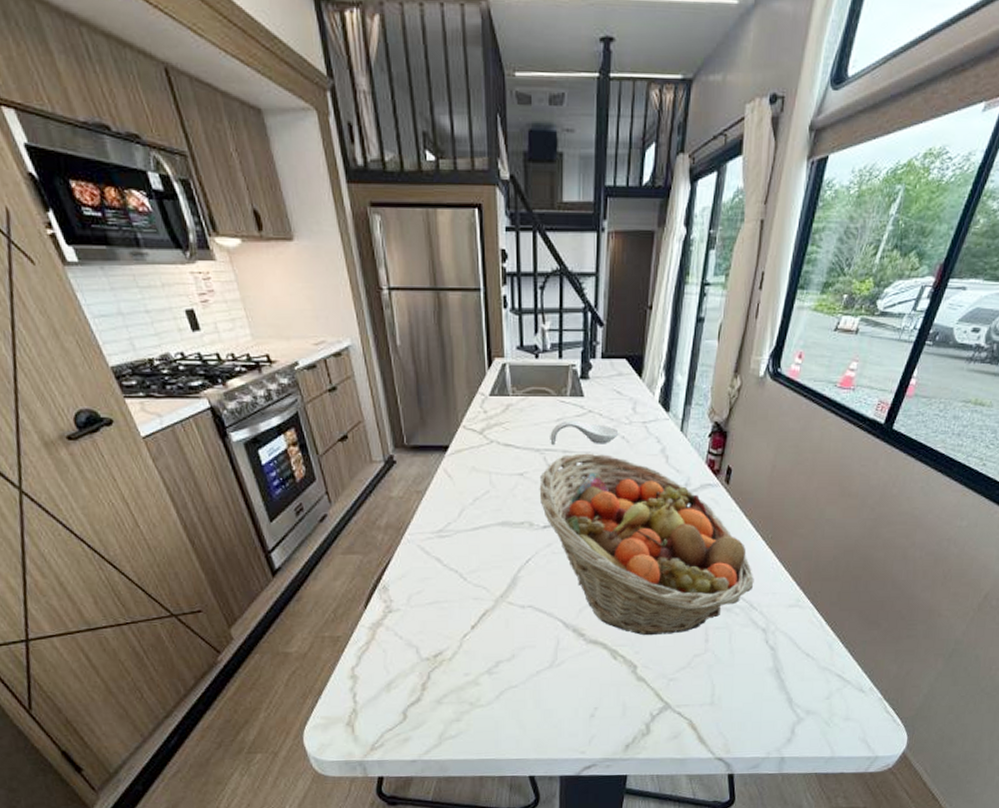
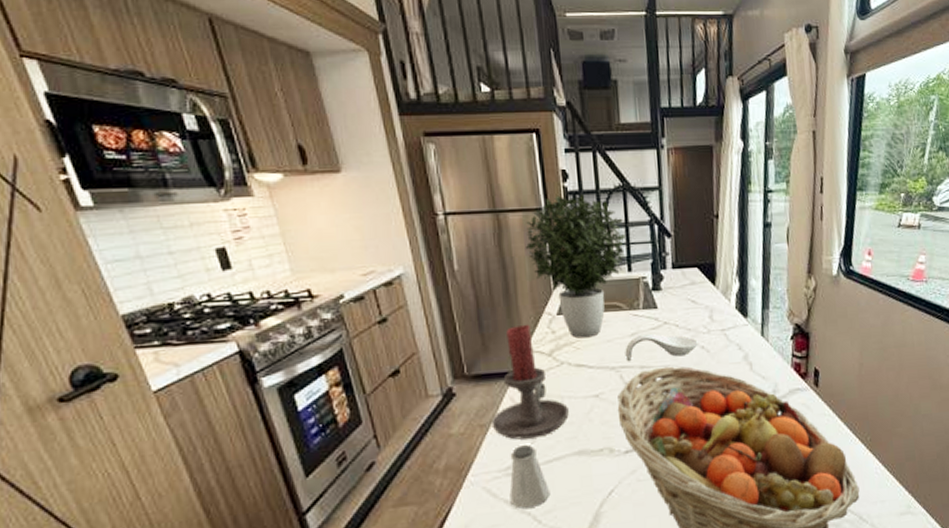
candle holder: none [426,402,495,507] -> present [491,324,569,440]
saltshaker: none [440,513,476,566] -> present [509,445,551,509]
potted plant: none [462,276,560,420] -> present [525,194,626,339]

